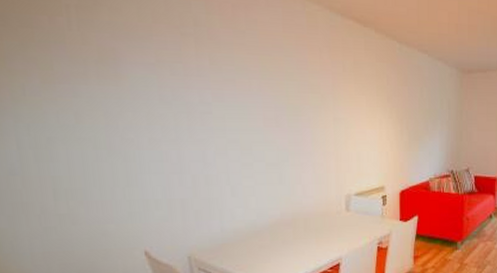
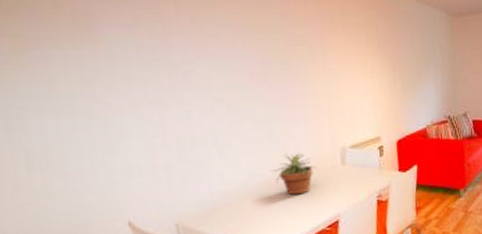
potted plant: none [278,197,321,237] -> present [270,153,316,195]

